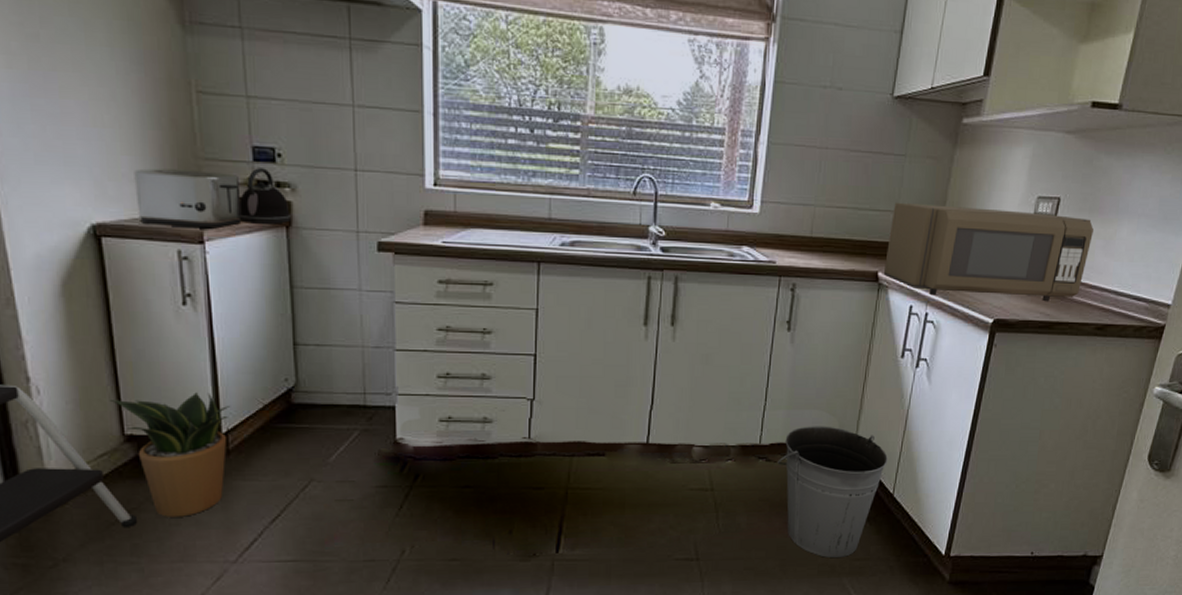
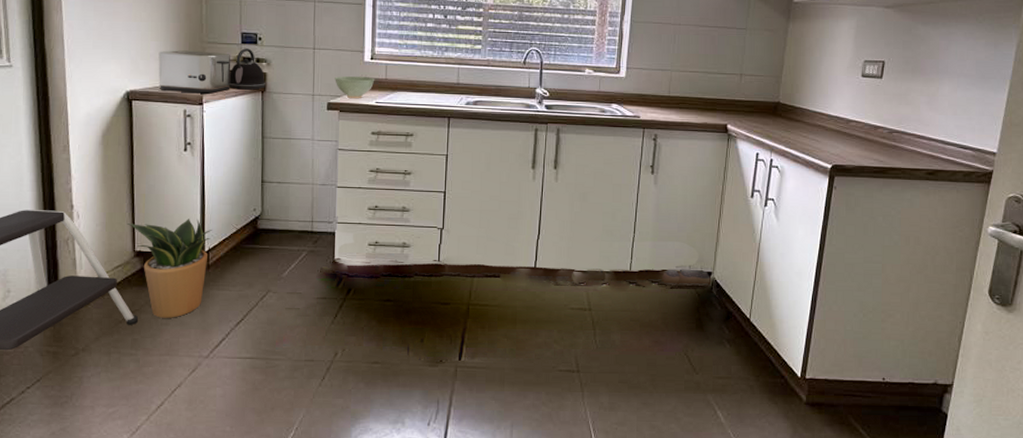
bowl: none [386,207,440,238] -> present [335,76,375,99]
bucket: present [777,426,888,558] -> none [646,256,743,375]
microwave: present [883,202,1094,302] -> none [731,66,917,150]

